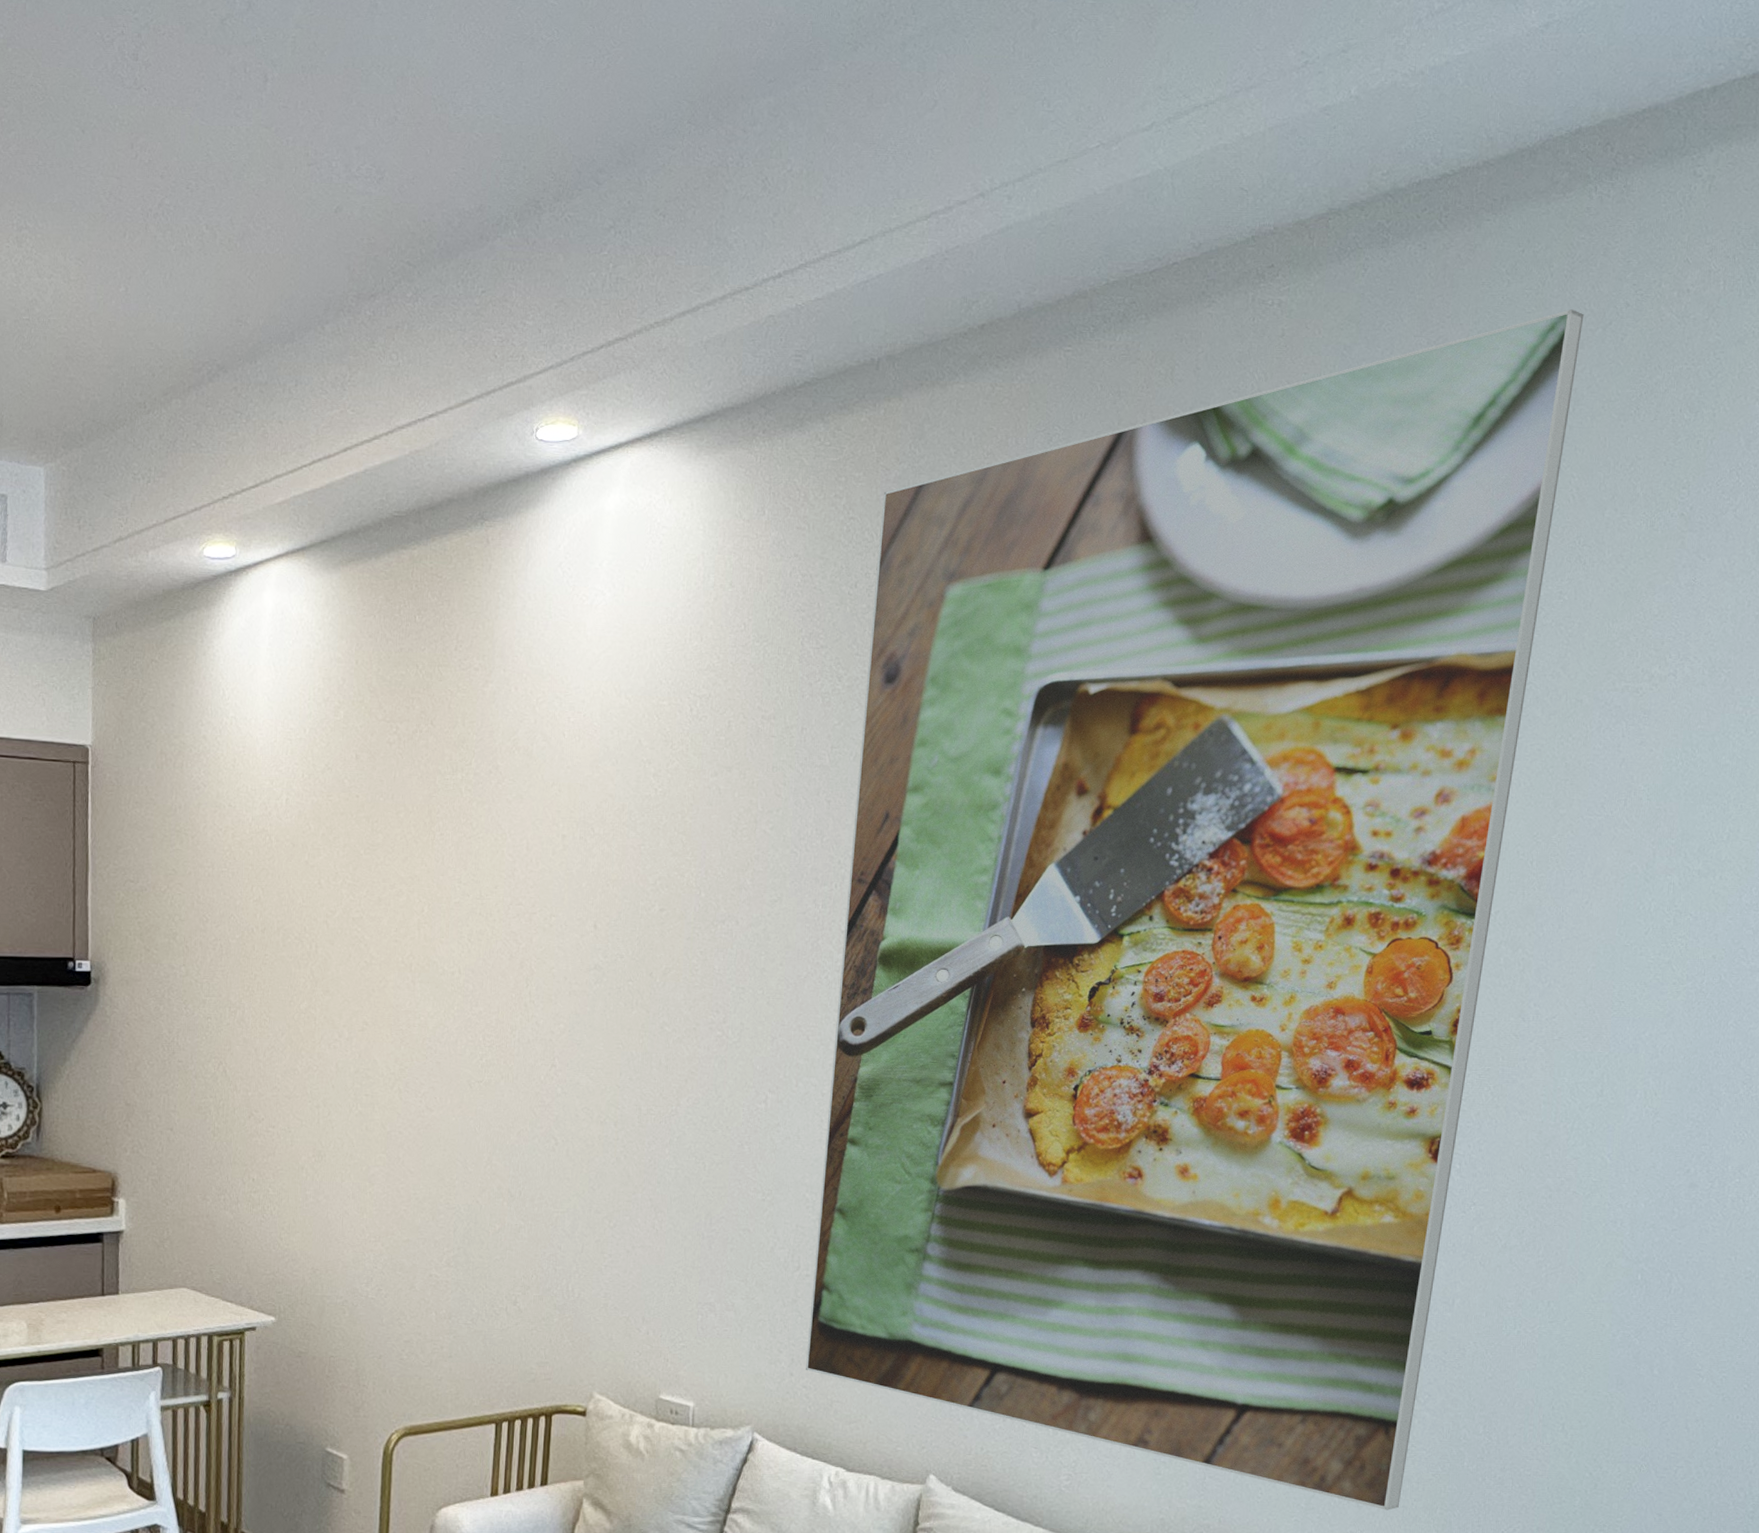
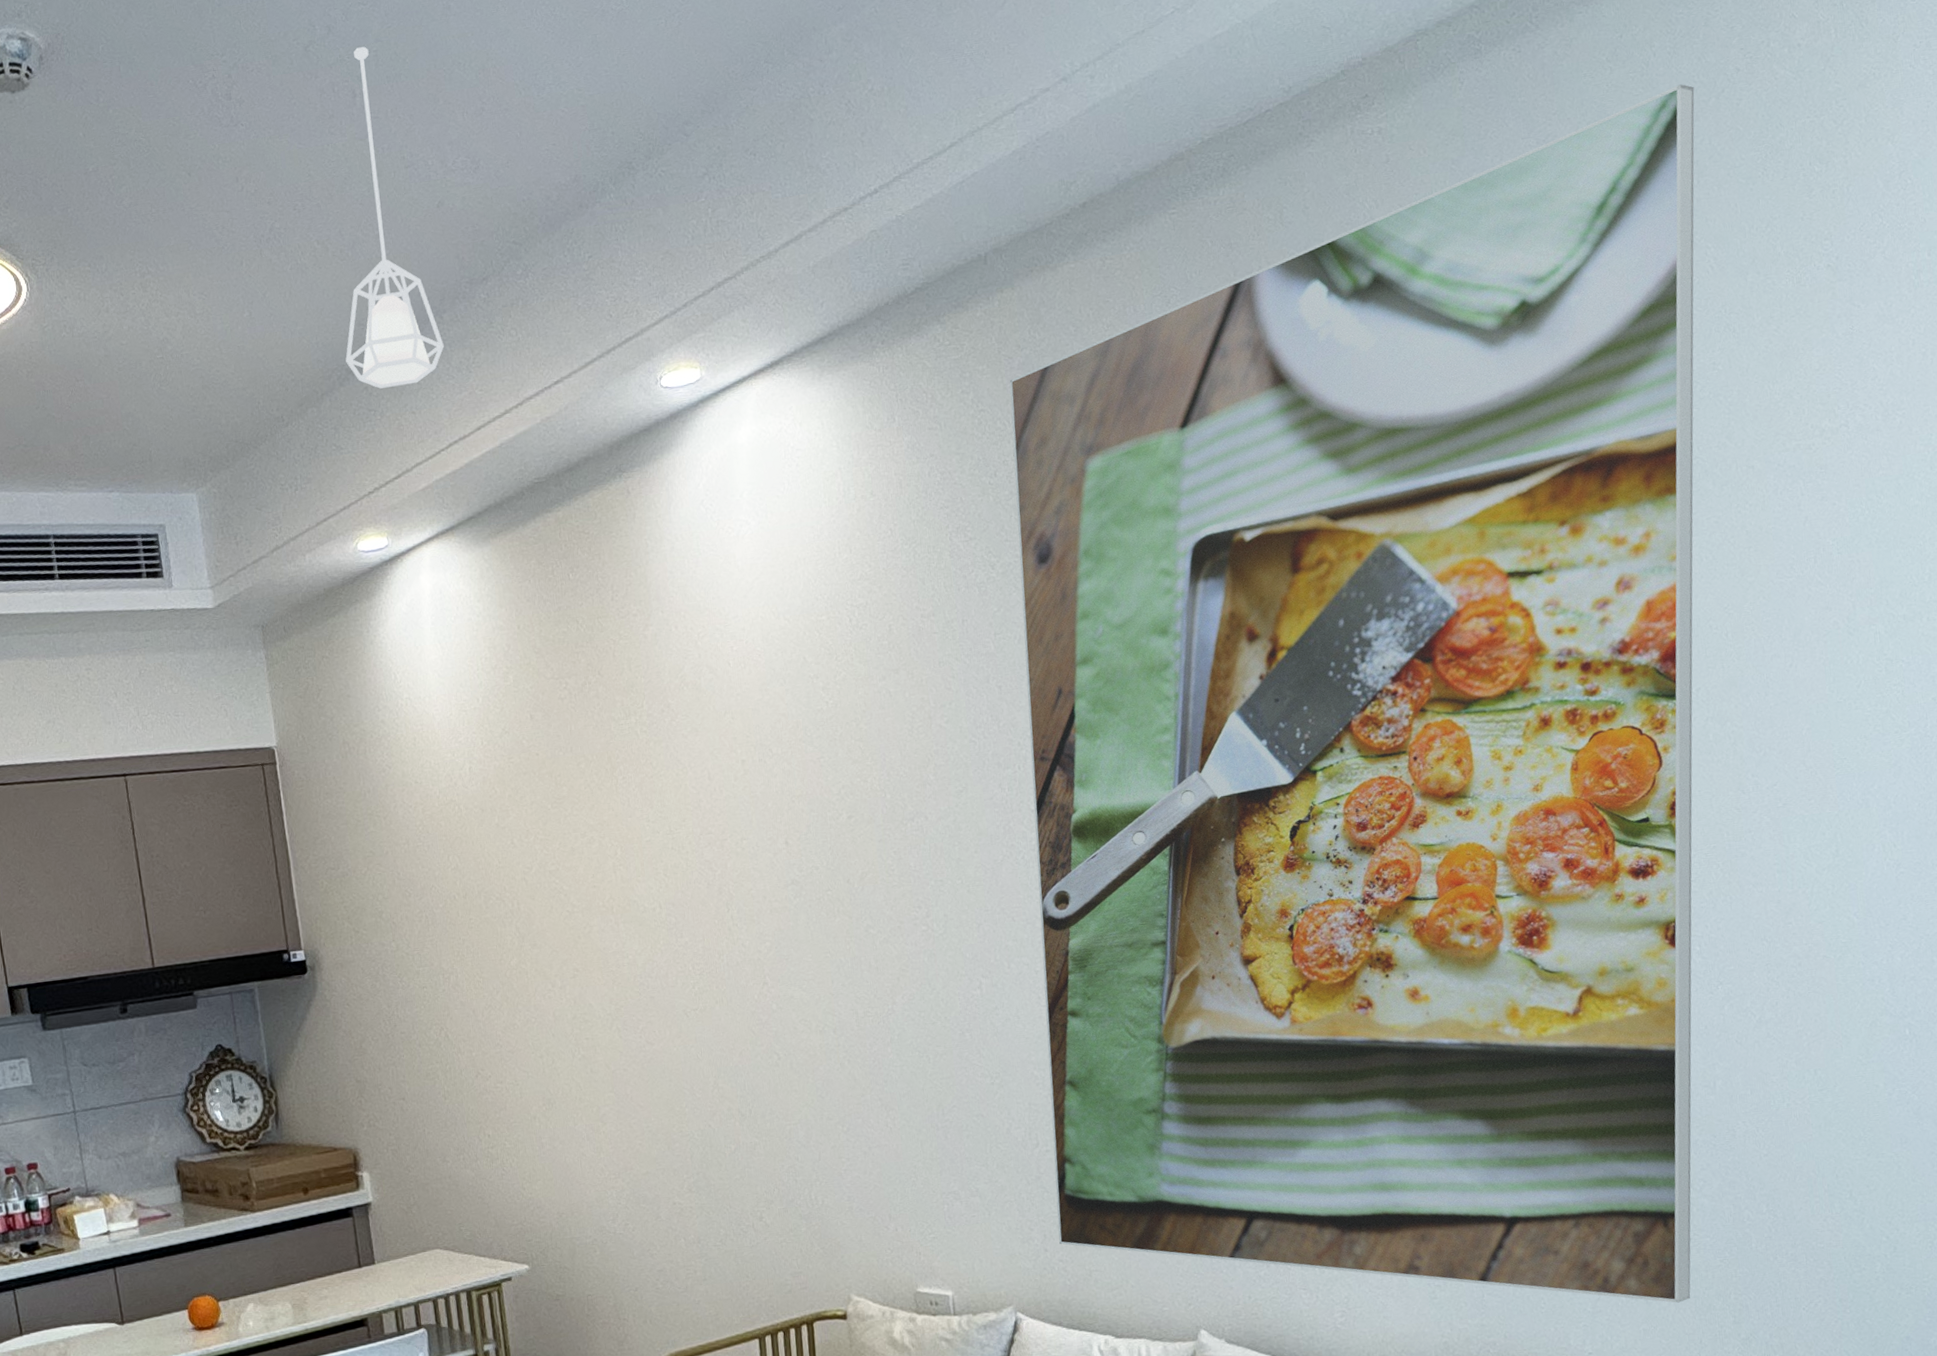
pendant lamp: none [218,30,322,392] -> present [345,46,444,389]

